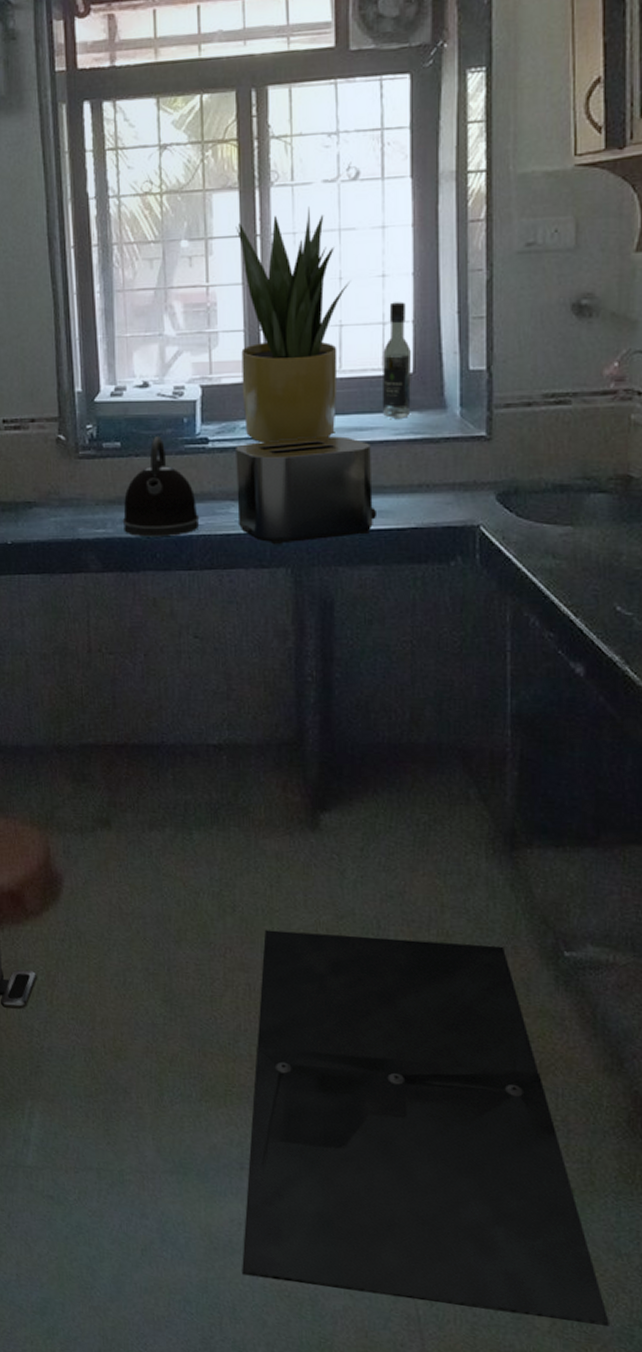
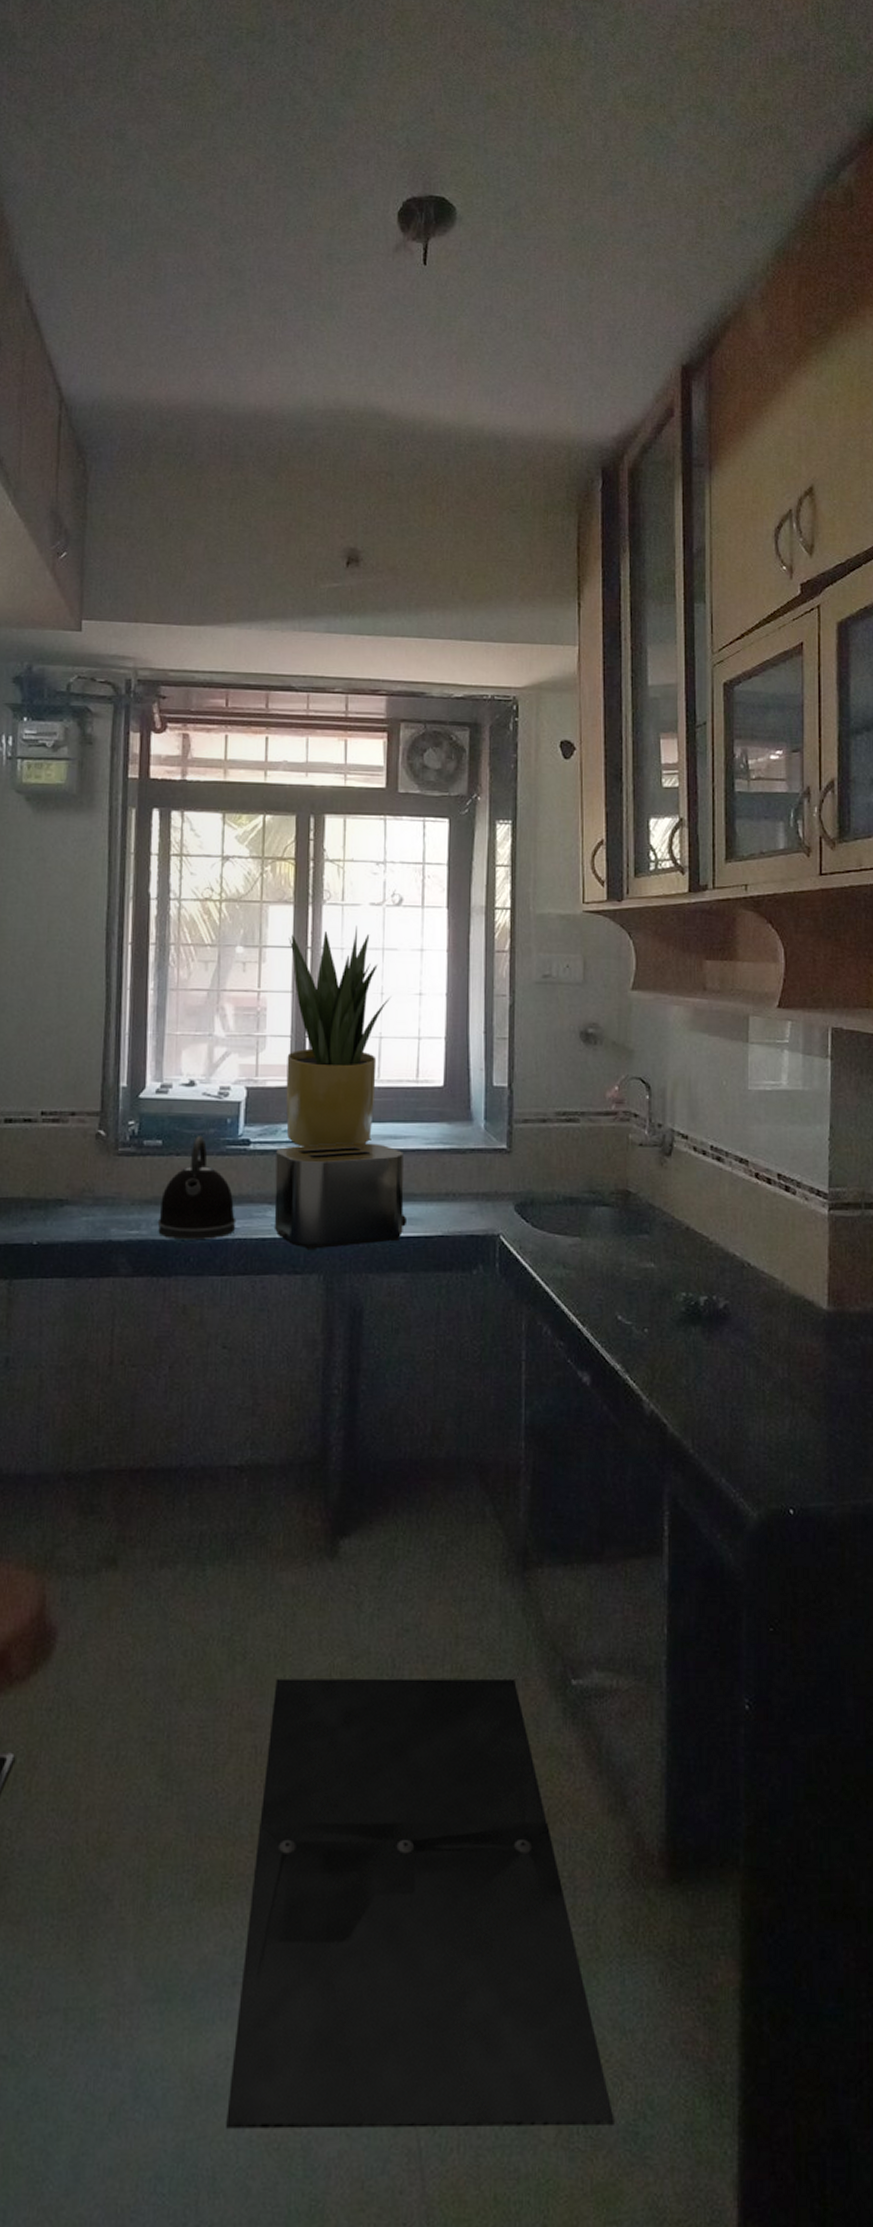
bottle: present [382,302,411,418] -> none [415,1019,442,1129]

